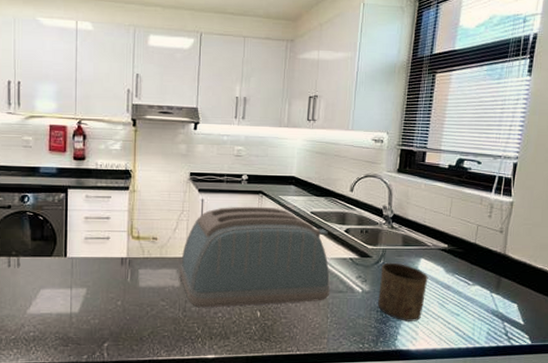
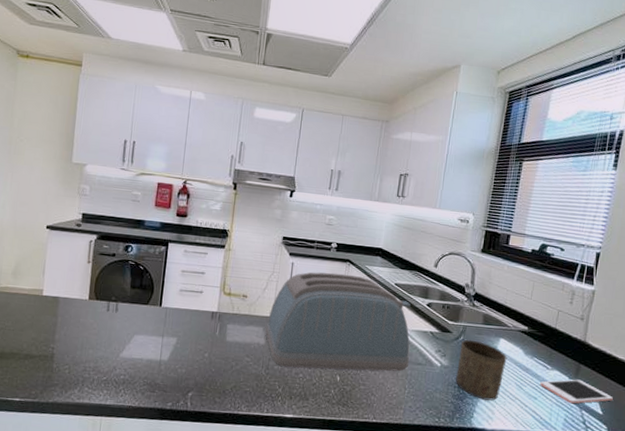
cell phone: none [462,292,534,317] -> present [540,379,613,404]

